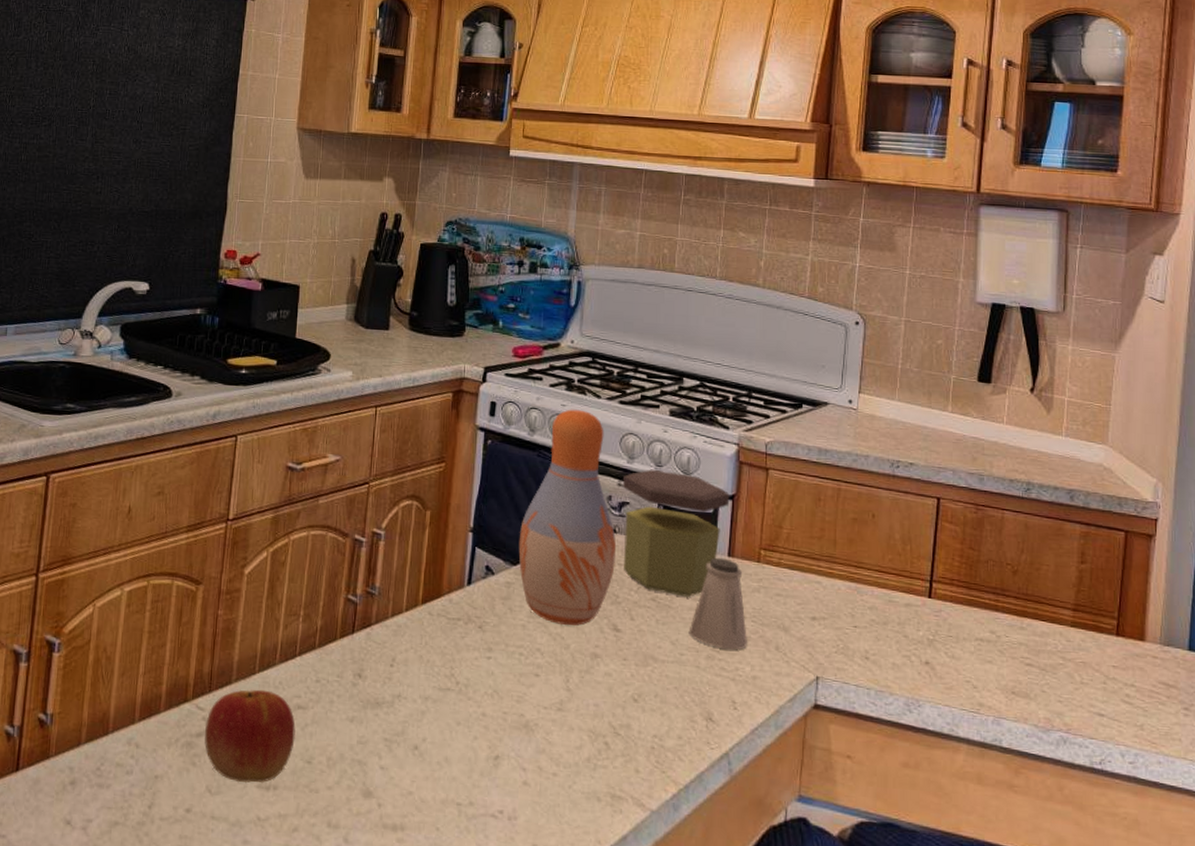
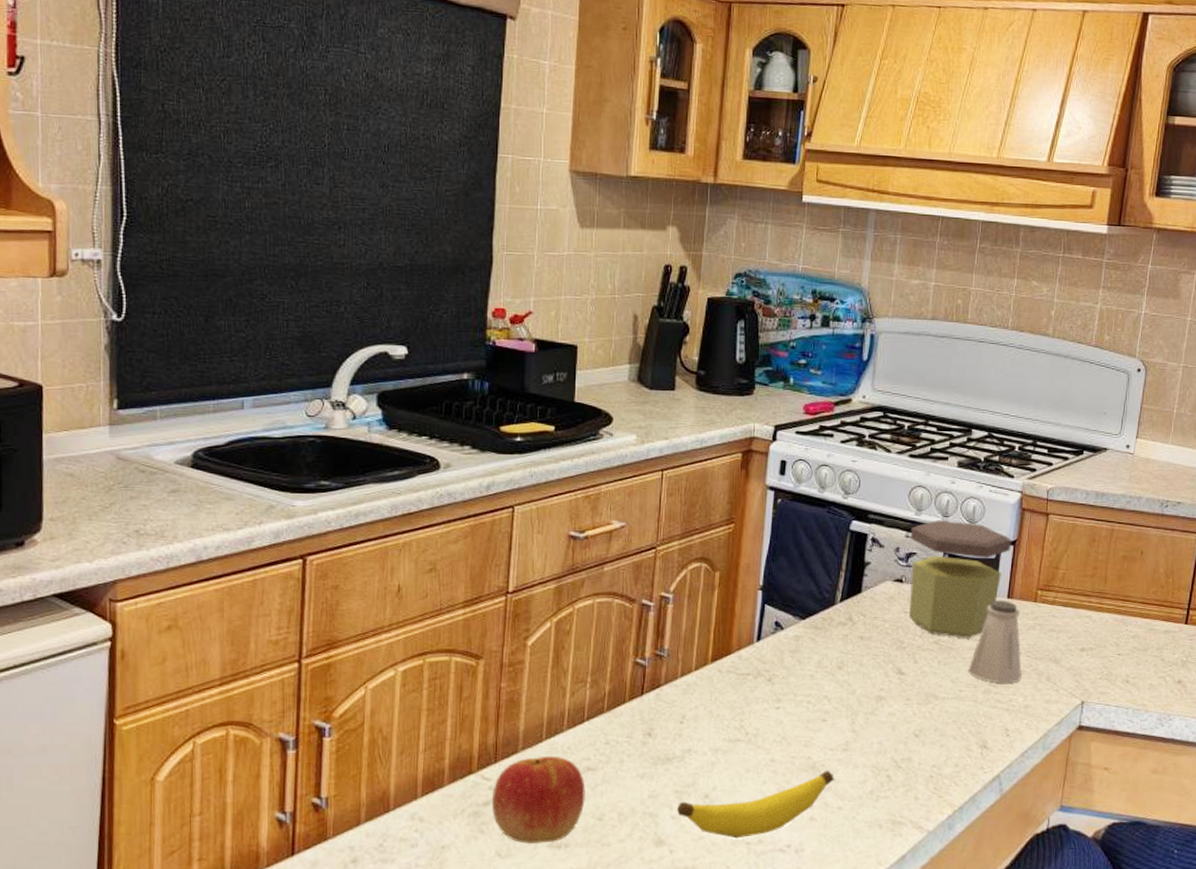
banana: none [385,730,549,798] -> present [676,770,834,839]
vase: present [518,409,617,626] -> none [807,464,903,673]

